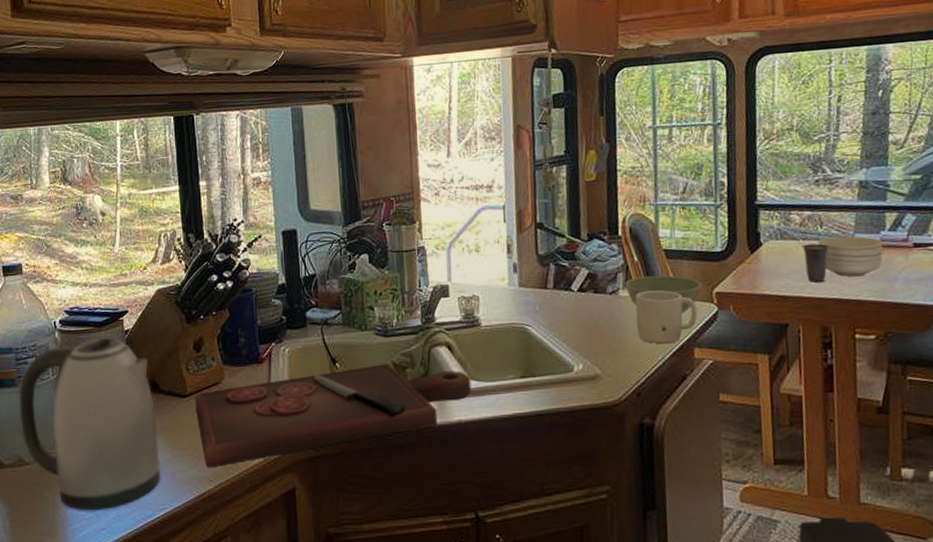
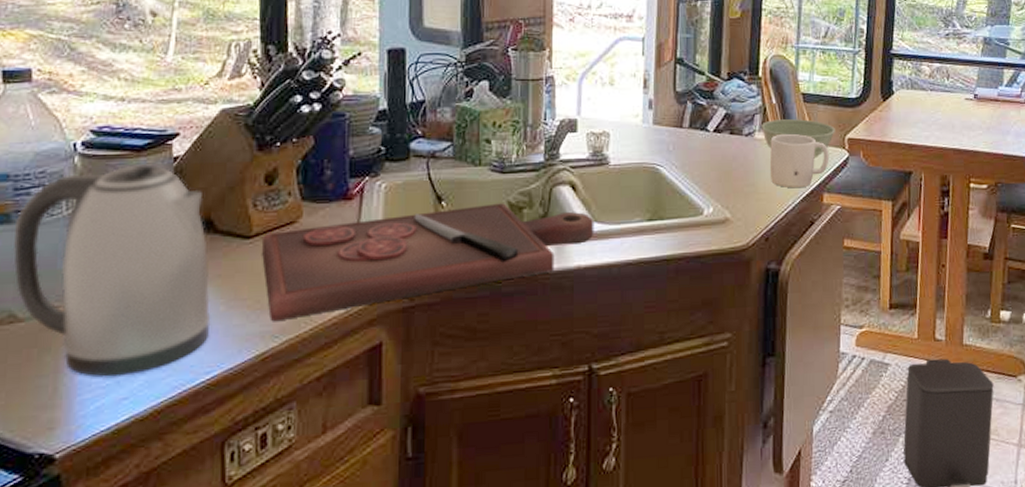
cup: present [801,243,830,282] -> none [929,95,954,132]
bowl: present [818,236,883,277] -> none [944,89,1000,129]

